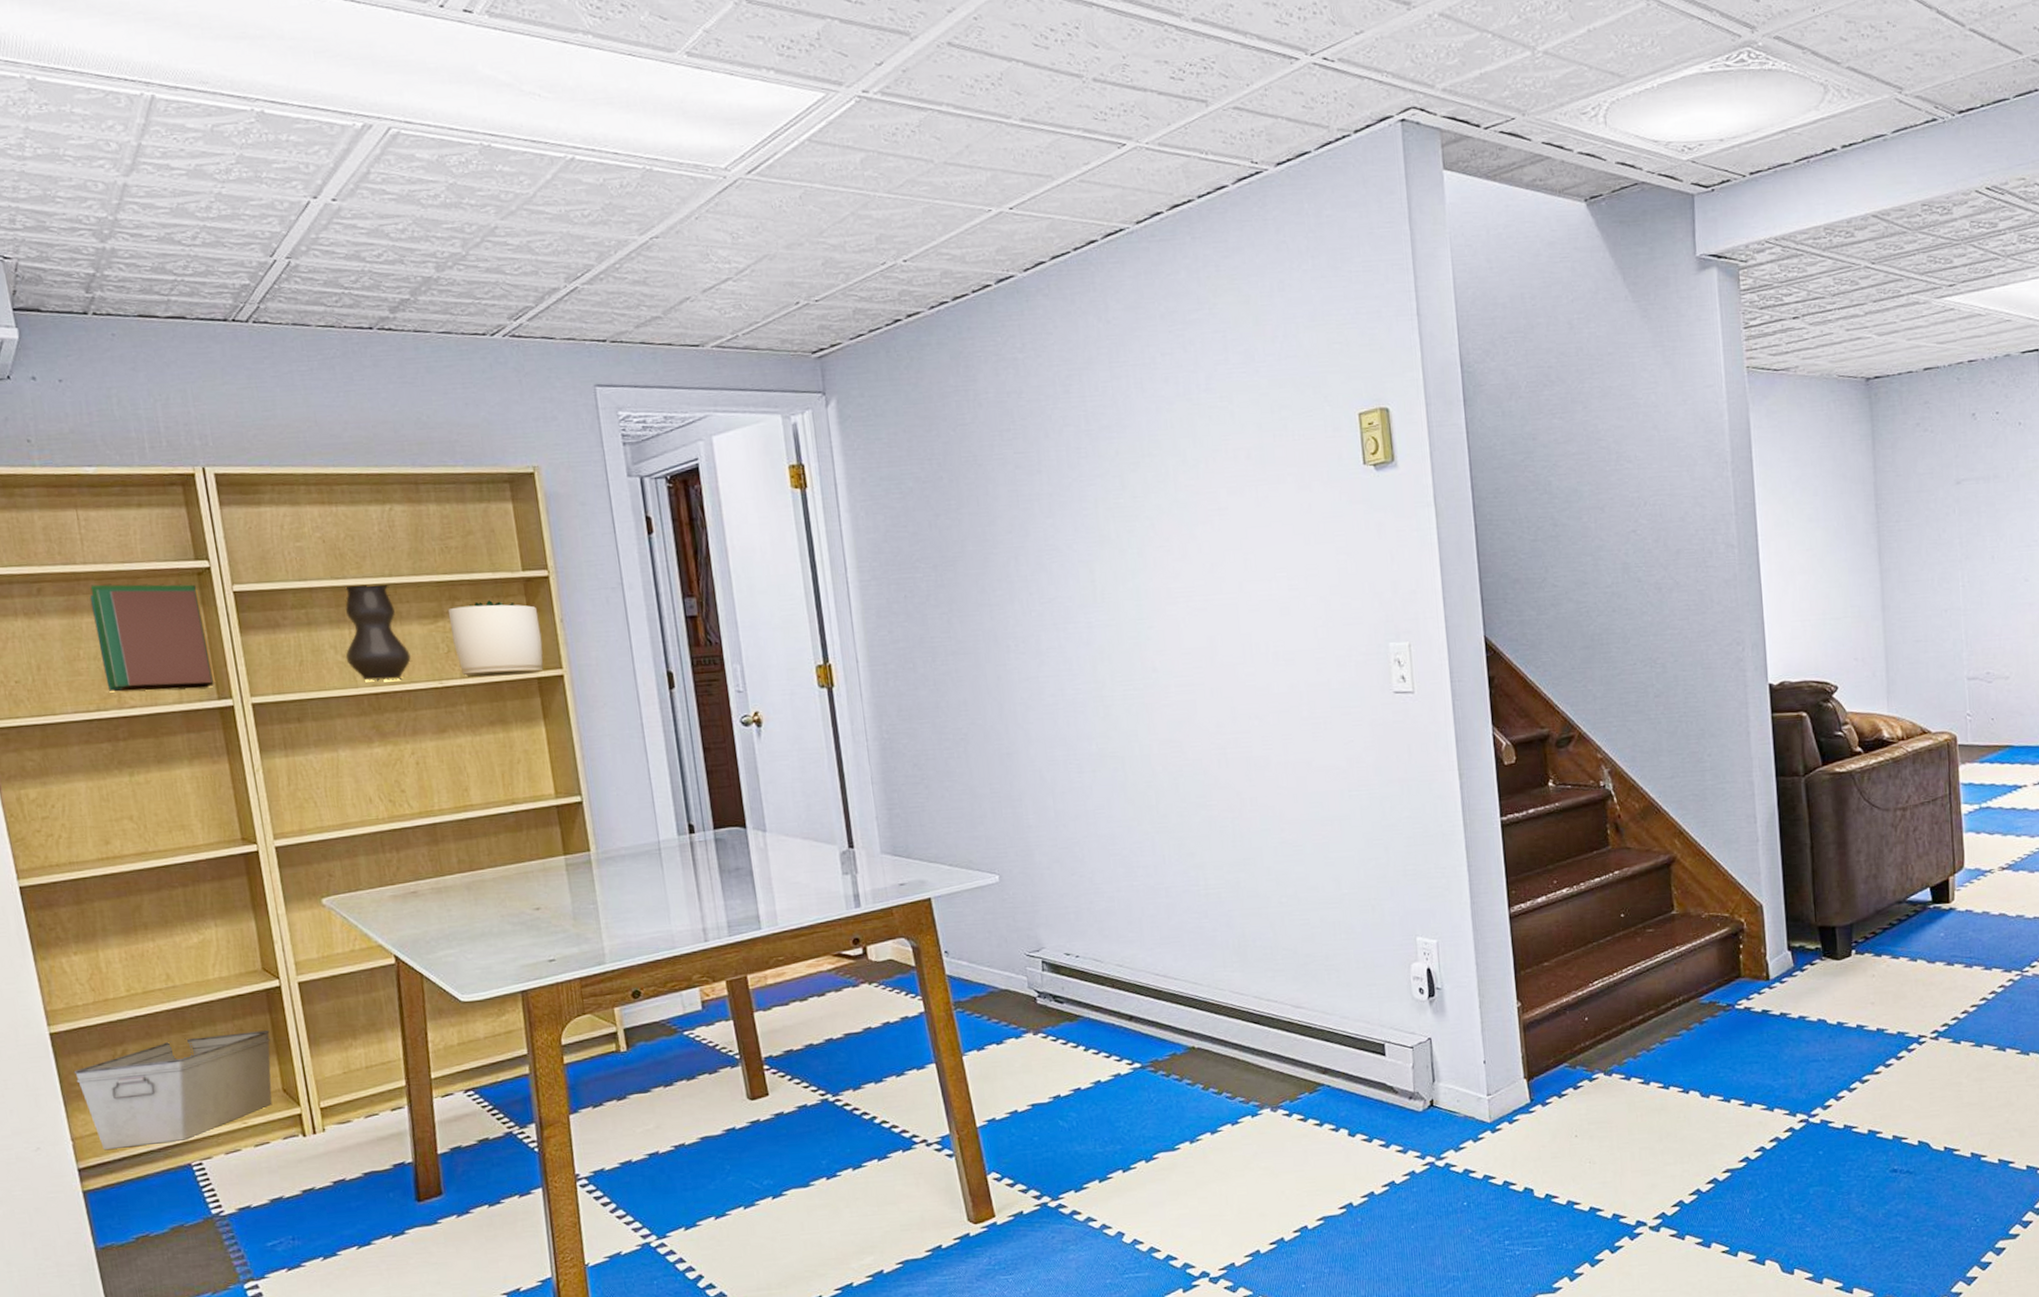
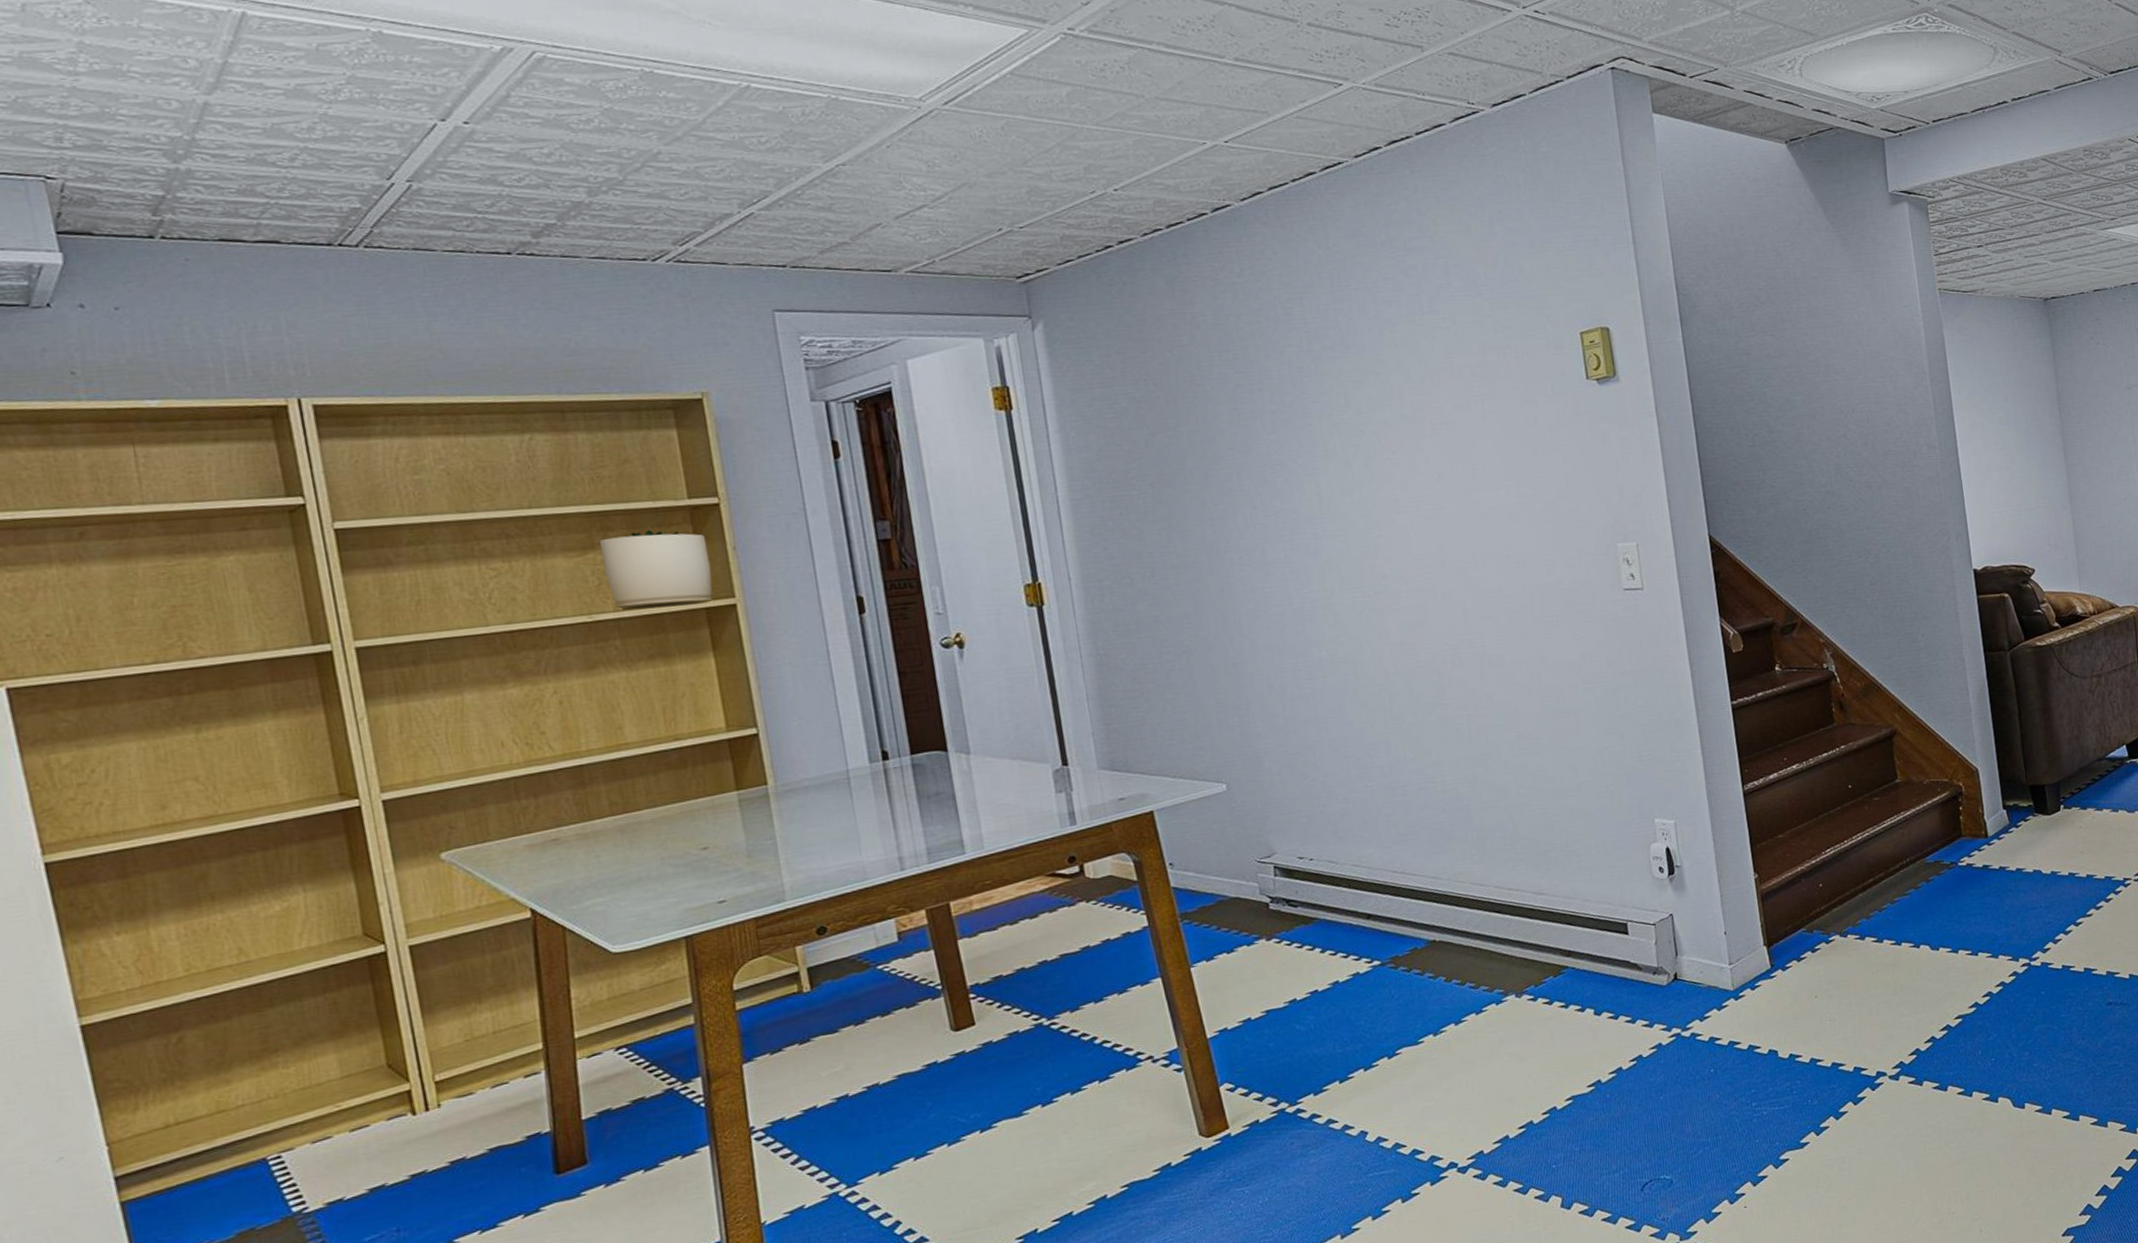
storage bin: present [73,1030,272,1150] -> none [112,1001,373,1152]
books: present [90,584,215,693] -> none [149,523,309,642]
vase: present [344,584,411,681] -> none [473,517,554,618]

